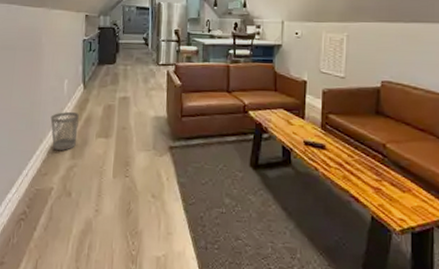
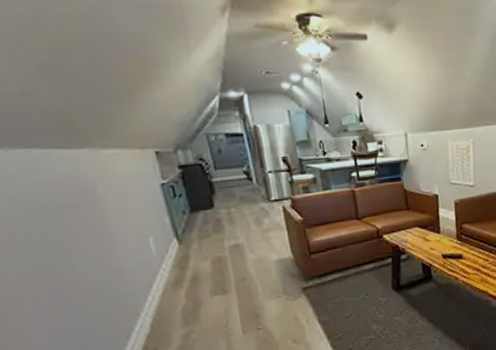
wastebasket: present [50,111,79,150] -> none [142,273,186,321]

